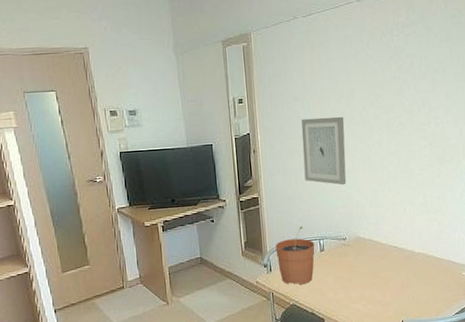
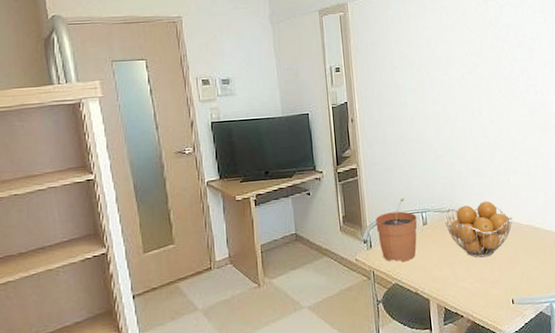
wall art: present [301,116,347,185] -> none [400,84,448,155]
fruit basket: none [341,230,407,283] -> present [444,201,513,258]

